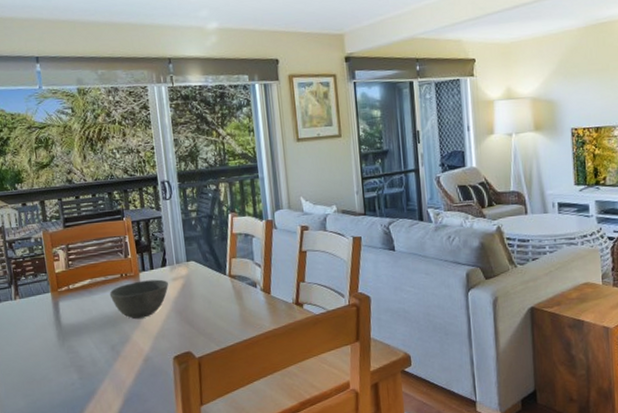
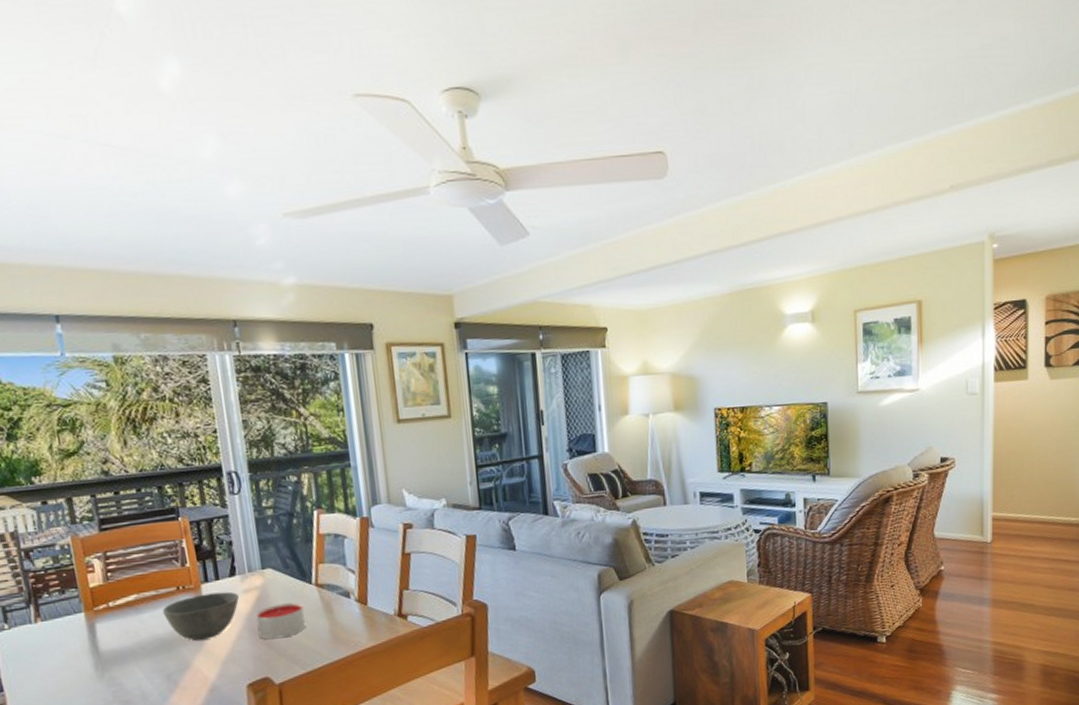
candle: none [181,290,221,320] -> present [255,602,307,640]

